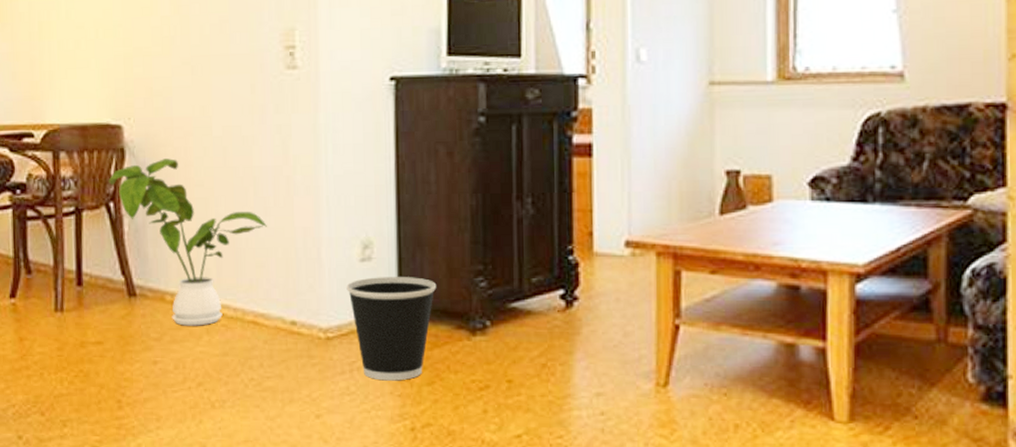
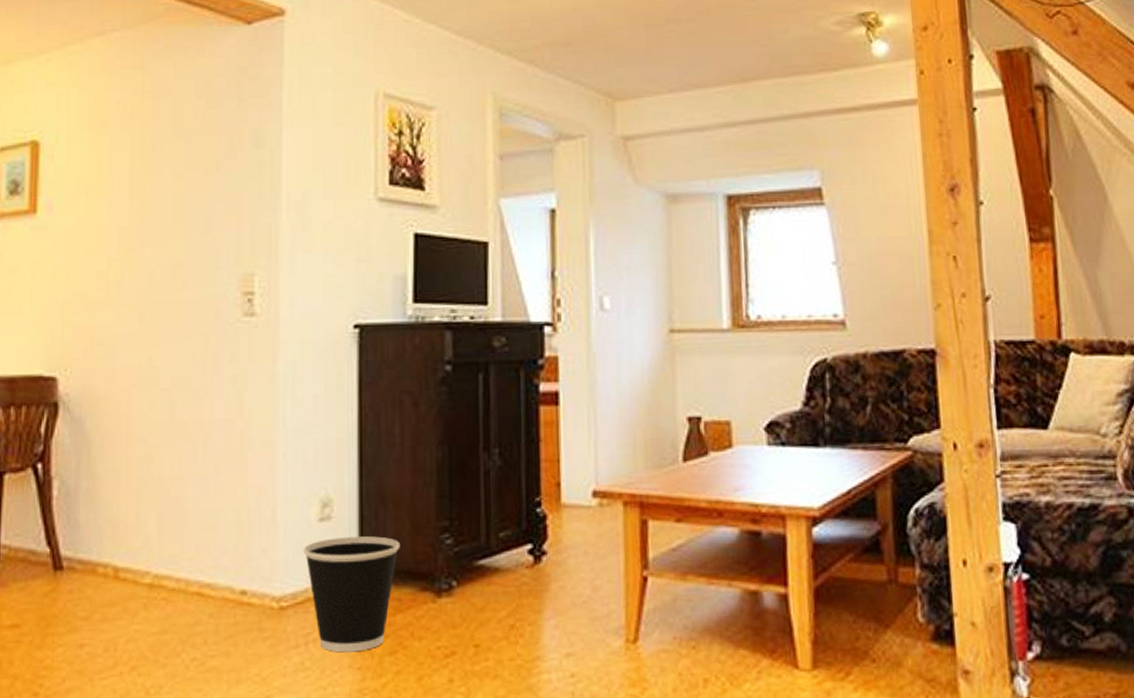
house plant: present [108,158,267,326] -> none [37,413,217,602]

